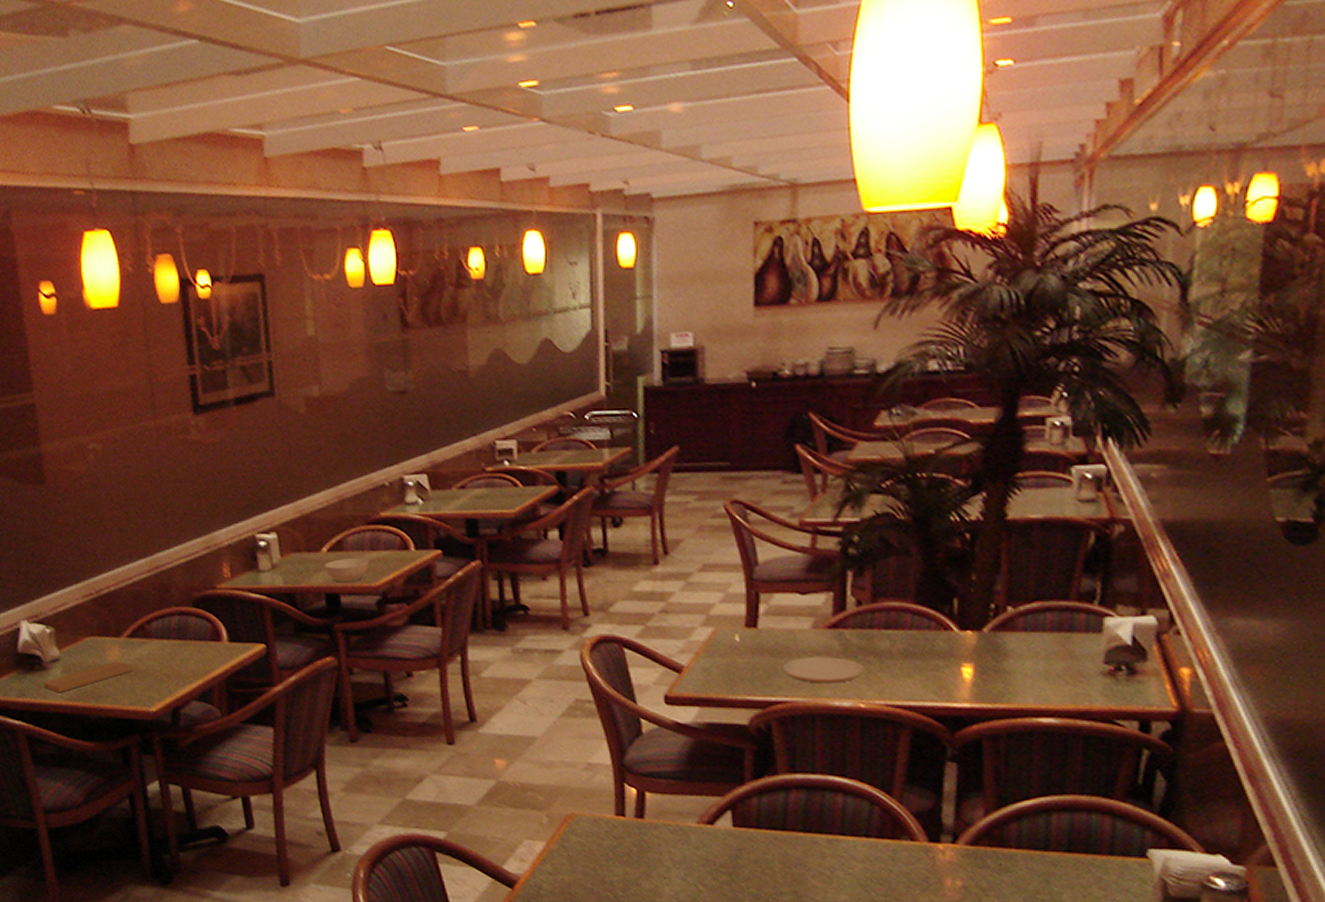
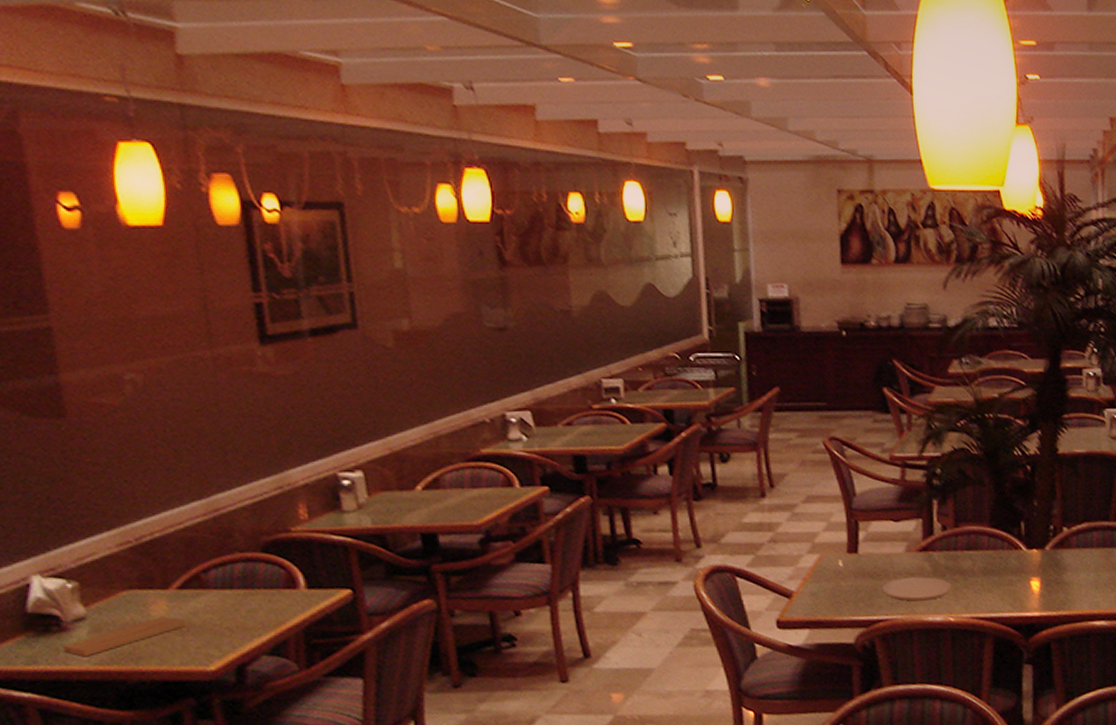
bowl: present [324,558,370,583] -> none [418,496,471,522]

